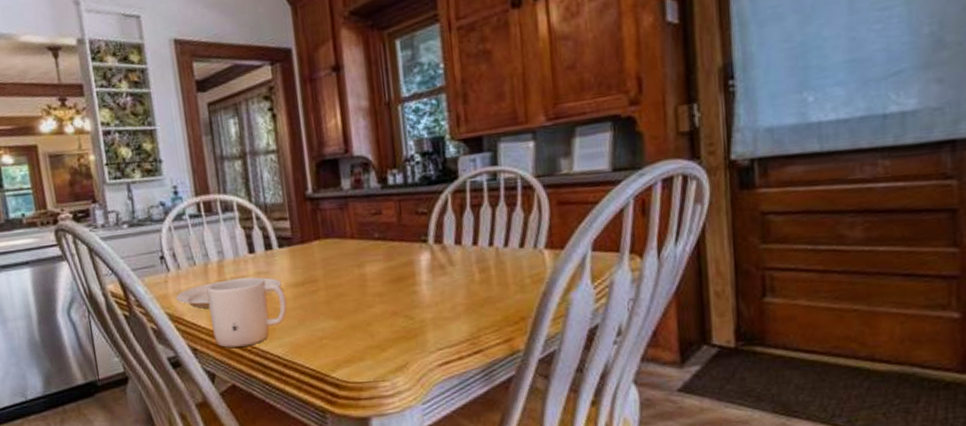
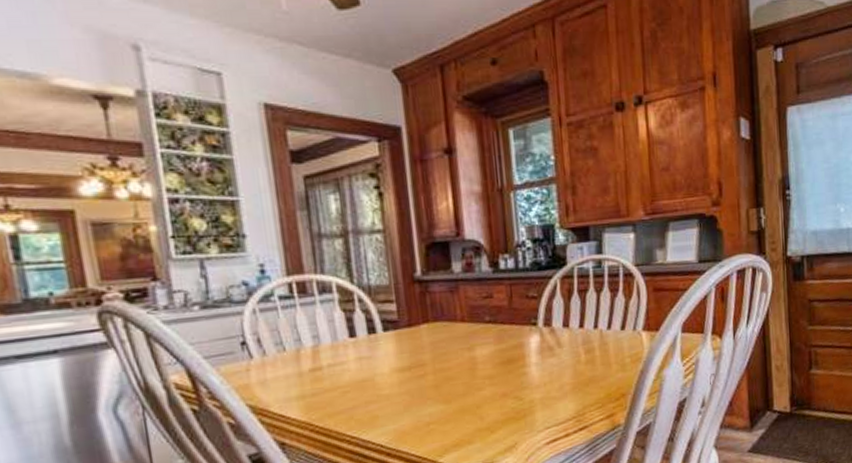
plate: present [176,277,282,309] -> none [260,362,386,399]
mug: present [206,277,287,348] -> none [297,362,392,440]

